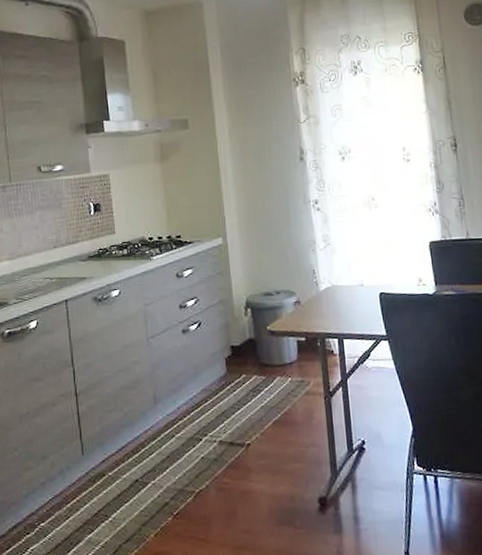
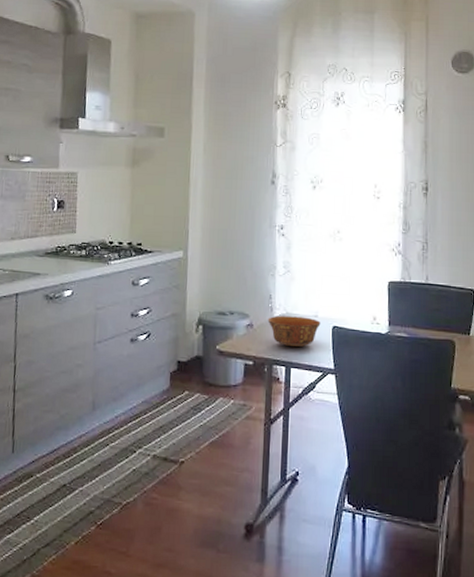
bowl: none [314,287,367,318] -> present [267,315,321,347]

